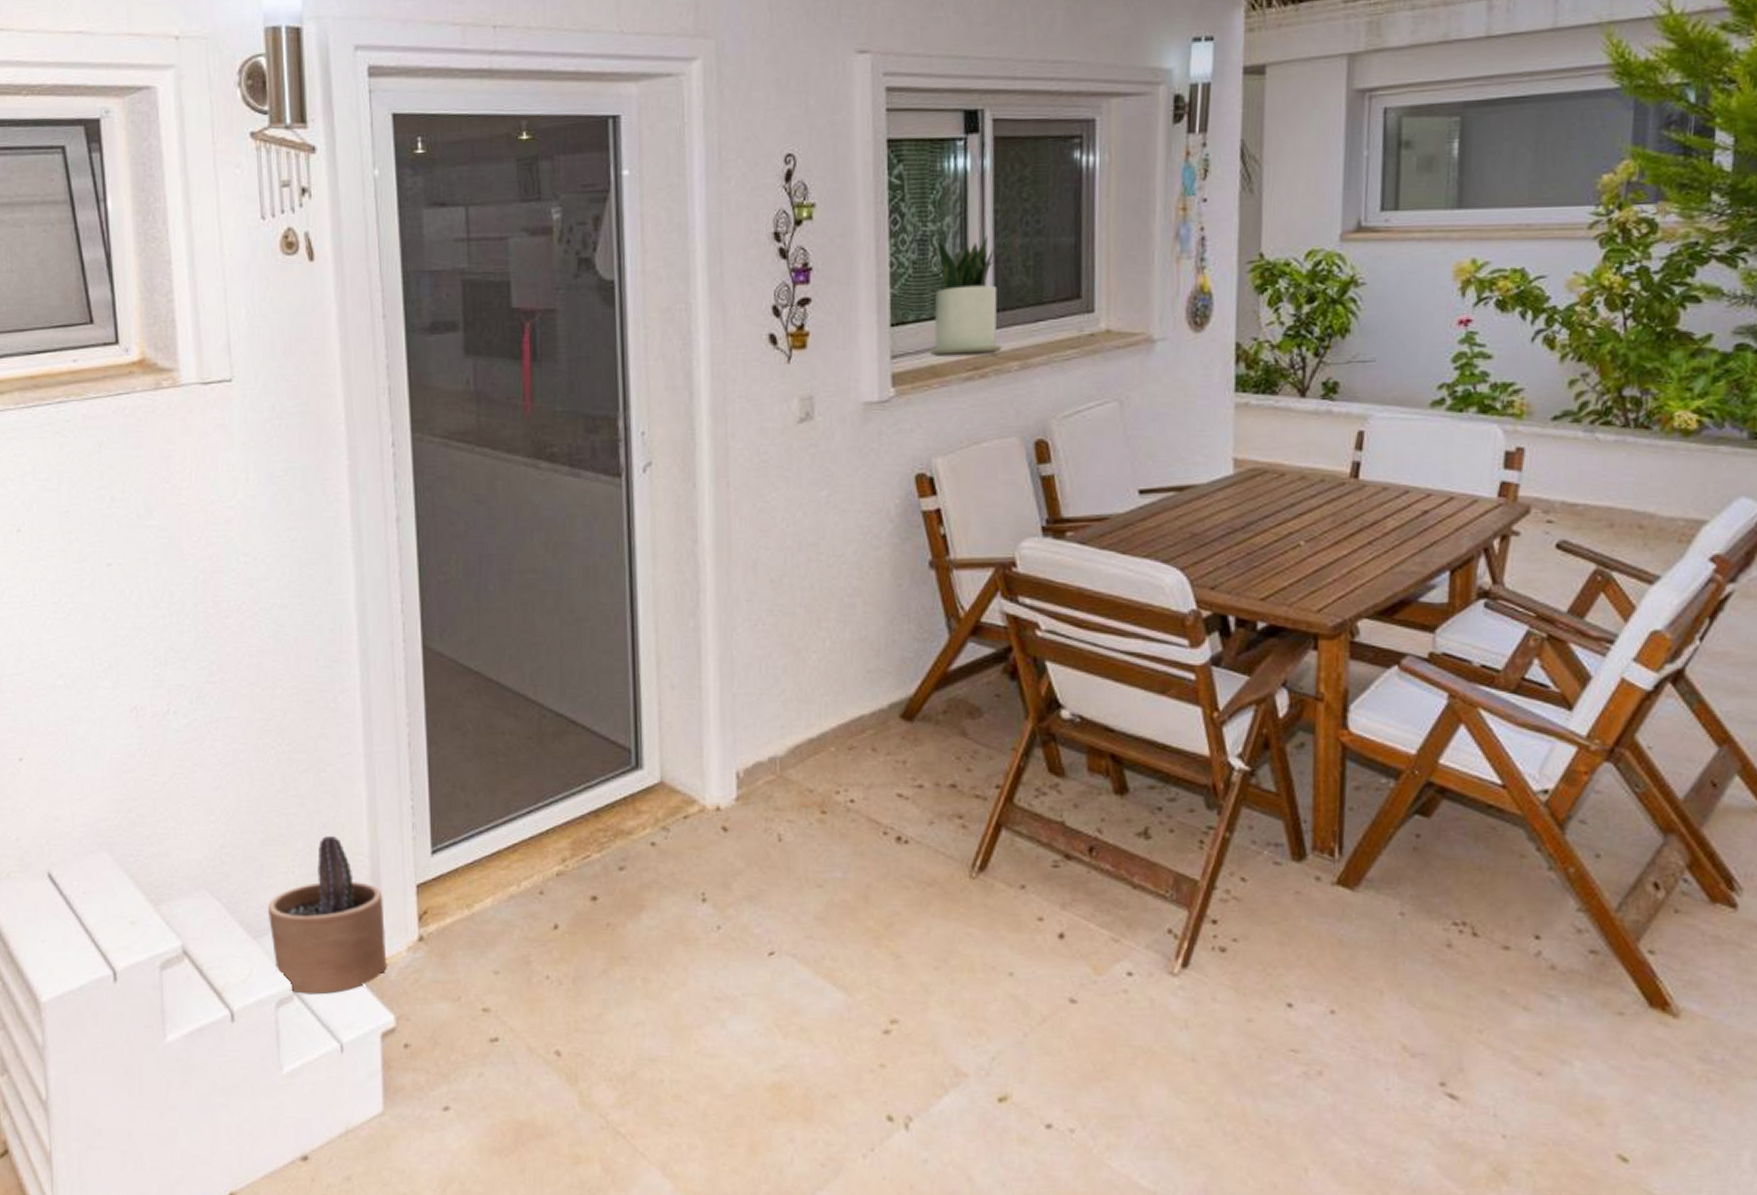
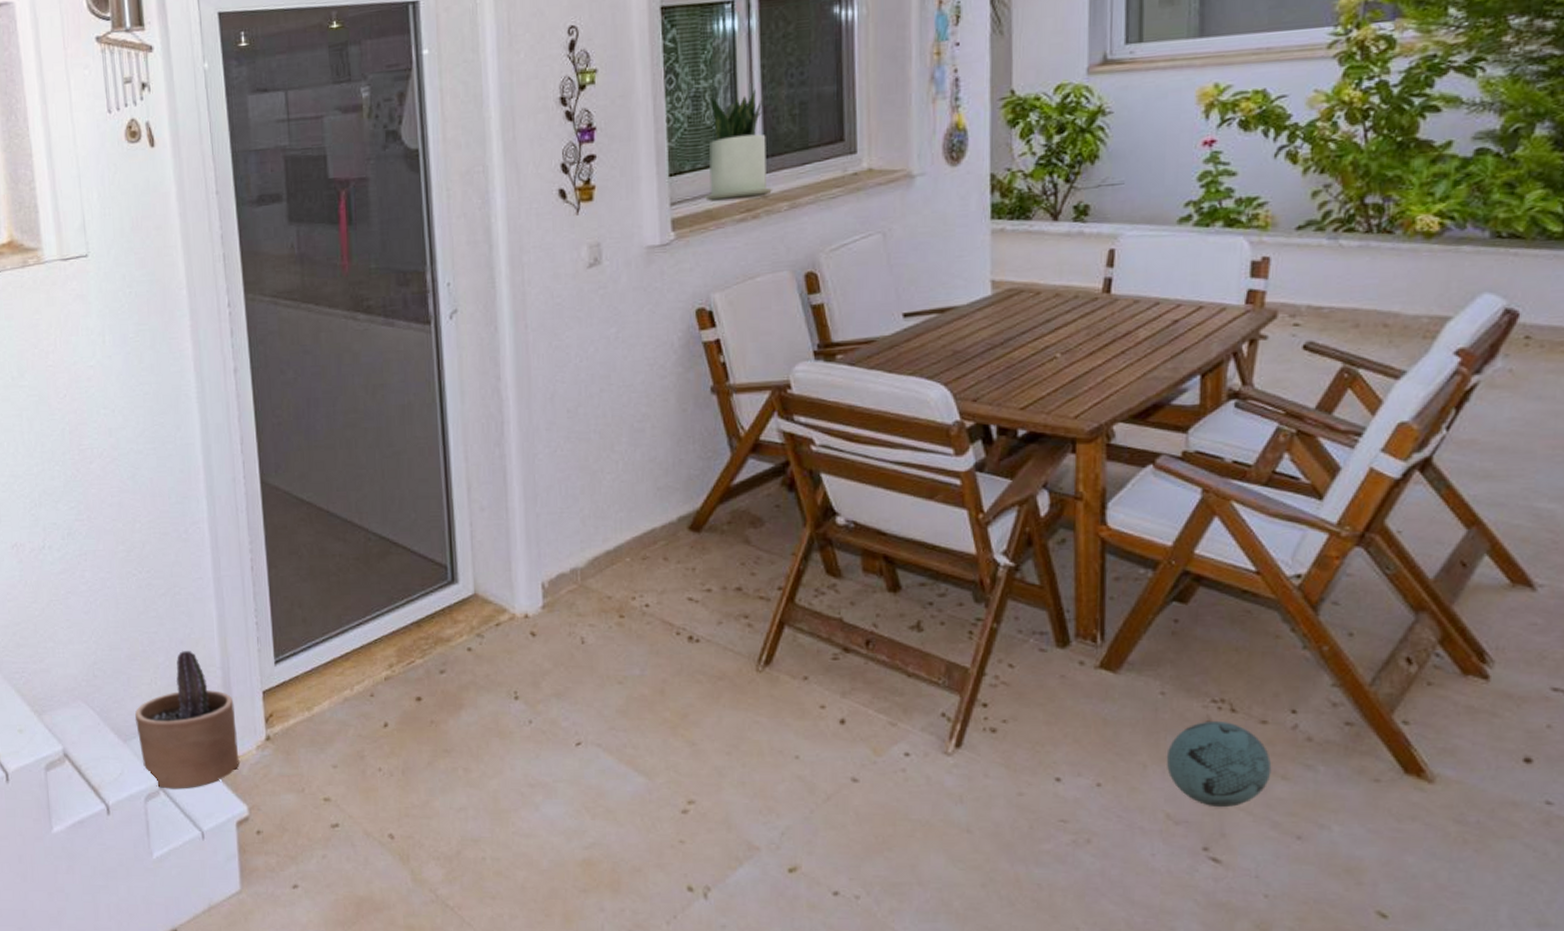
ball: none [1403,944,1514,1040] -> present [1166,720,1272,808]

